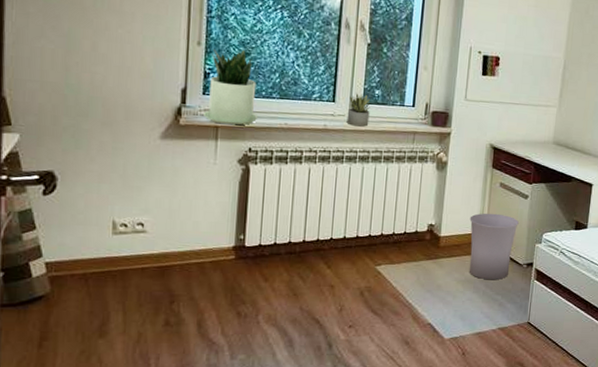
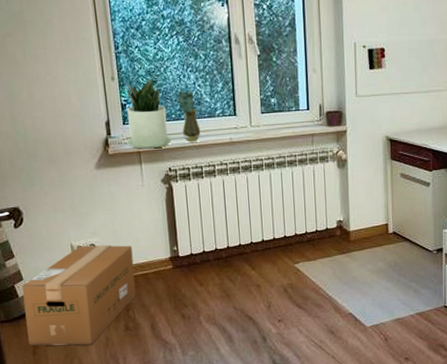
box: none [35,224,189,340] -> present [22,245,136,346]
vase: none [270,64,293,124] -> present [176,88,201,142]
succulent plant: present [346,93,371,128] -> none [248,104,270,137]
waste bin: present [468,213,519,280] -> none [375,203,424,269]

